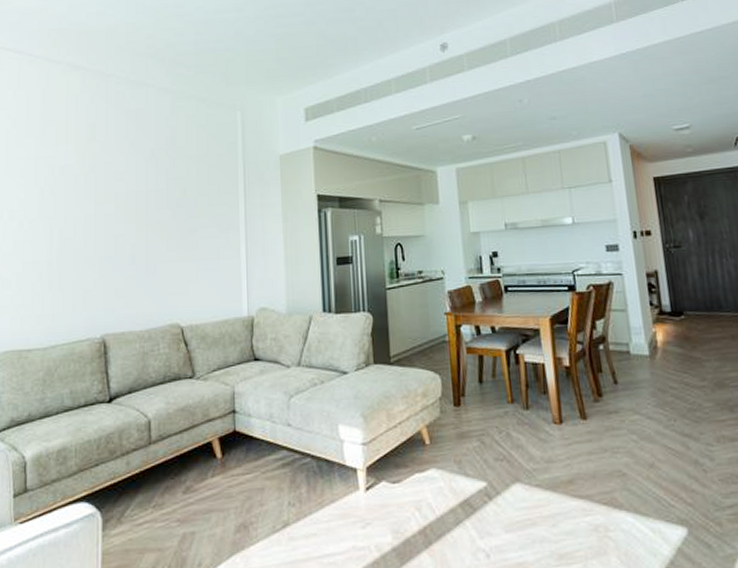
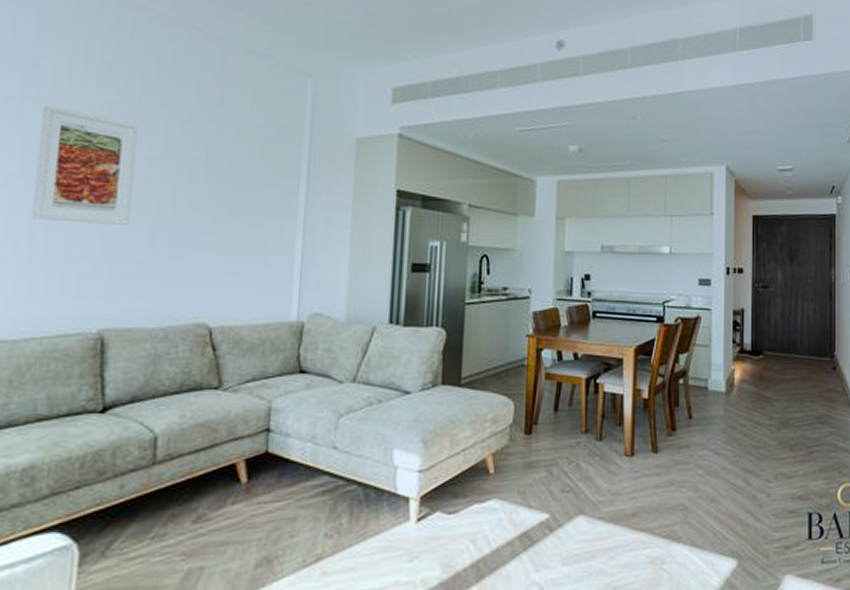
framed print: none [49,162,116,252] -> present [32,105,139,225]

